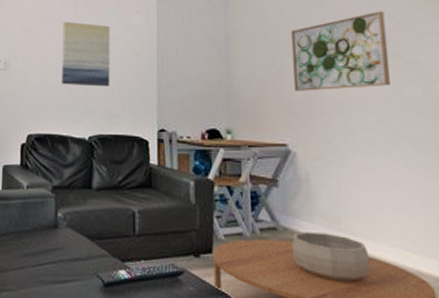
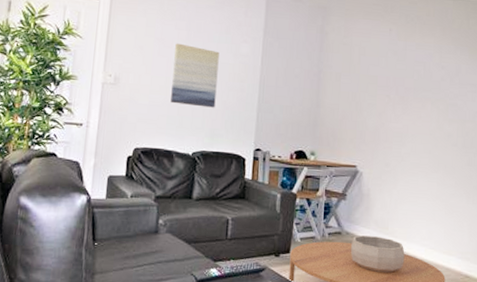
wall art: present [291,11,391,91] -> none [367,62,439,124]

